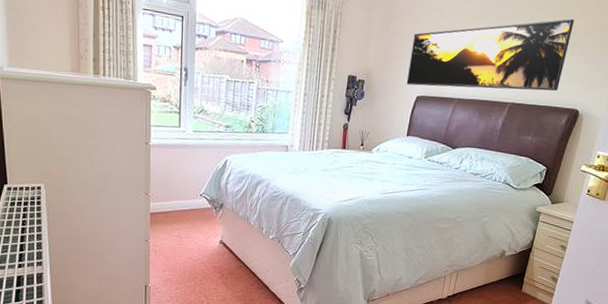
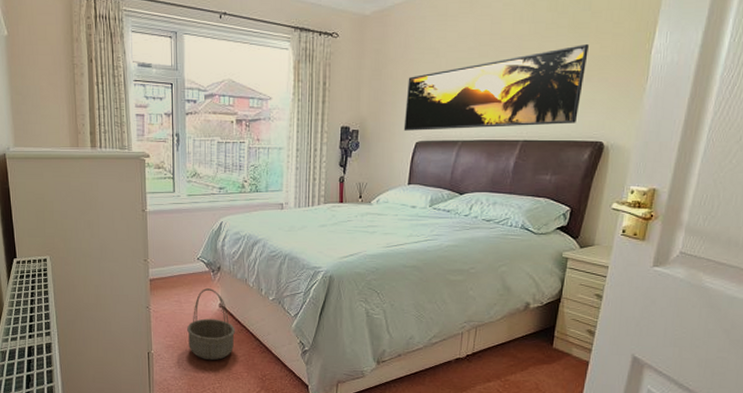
basket: none [186,225,235,295] -> present [187,288,236,361]

